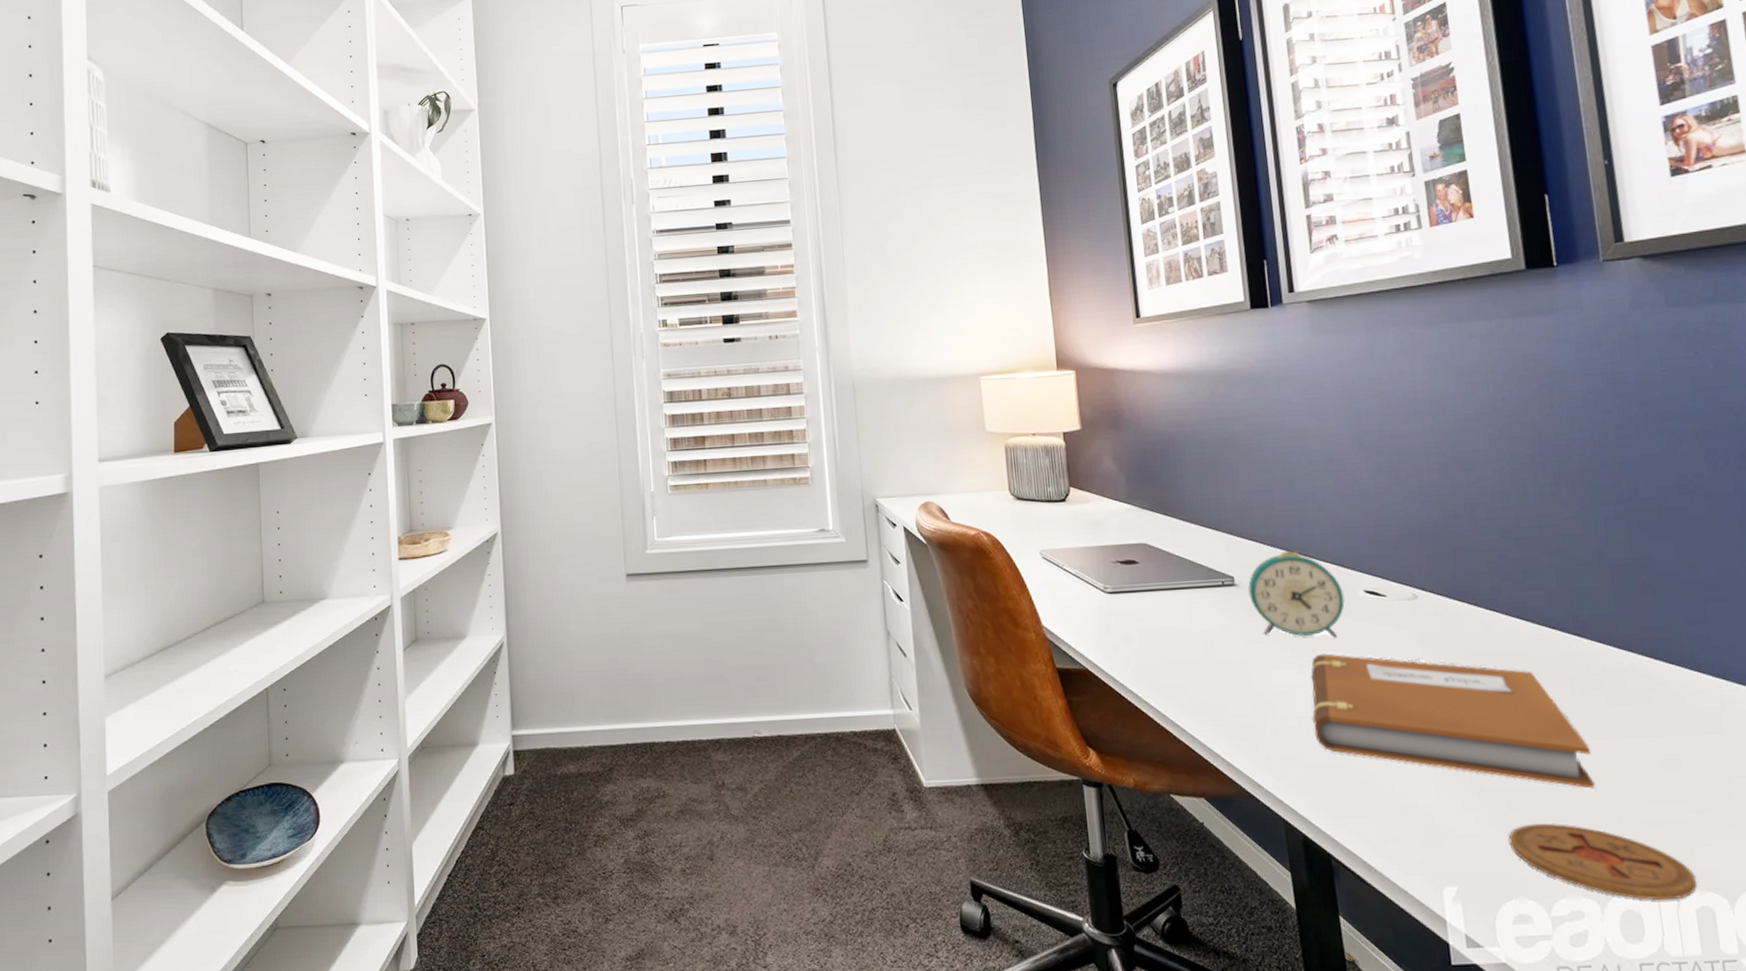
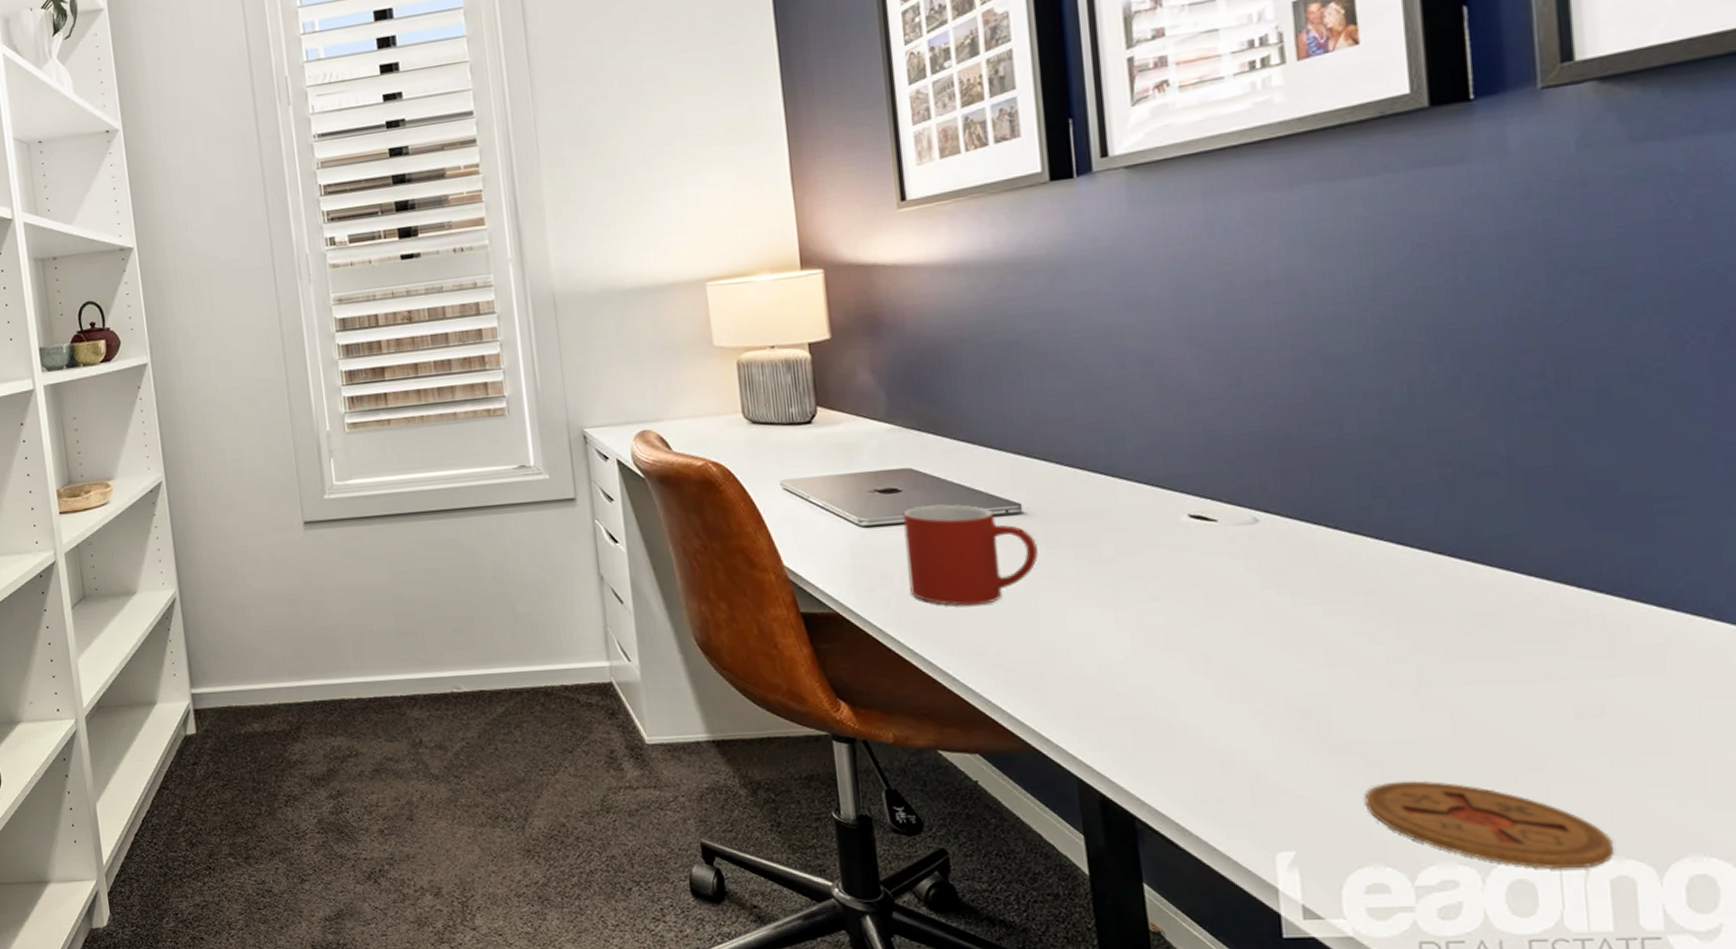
mug: none [1140,575,1248,665] -> present [902,504,1038,606]
alarm clock: present [1247,550,1345,638] -> none [1038,470,1163,572]
notebook: present [1311,653,1596,789] -> none [1115,589,1485,741]

